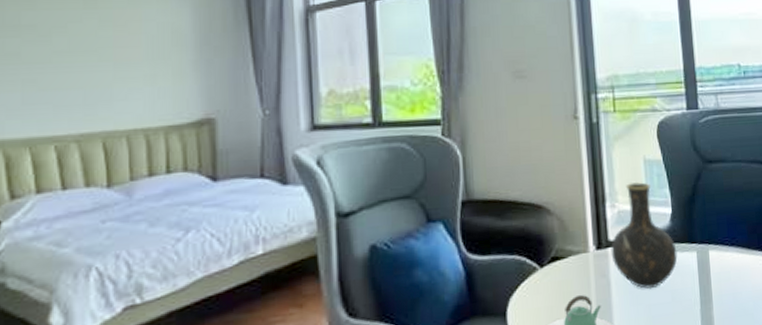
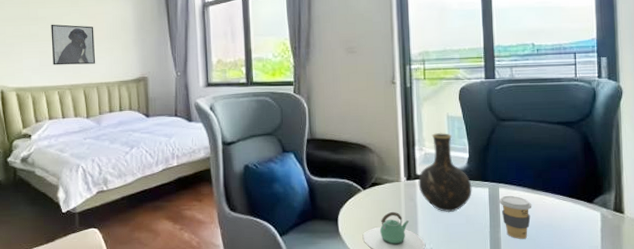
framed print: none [44,36,126,103] -> present [51,24,96,65]
coffee cup: none [709,259,748,316] -> present [498,195,532,239]

